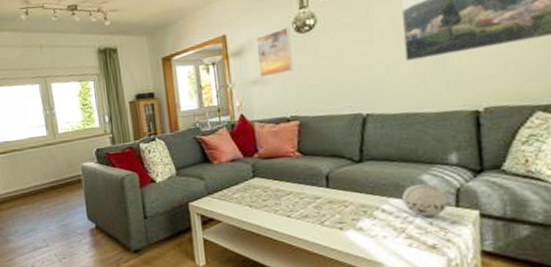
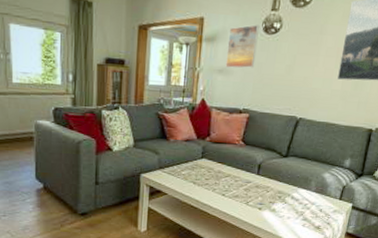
decorative ball: present [401,184,448,217] -> none [306,180,336,205]

